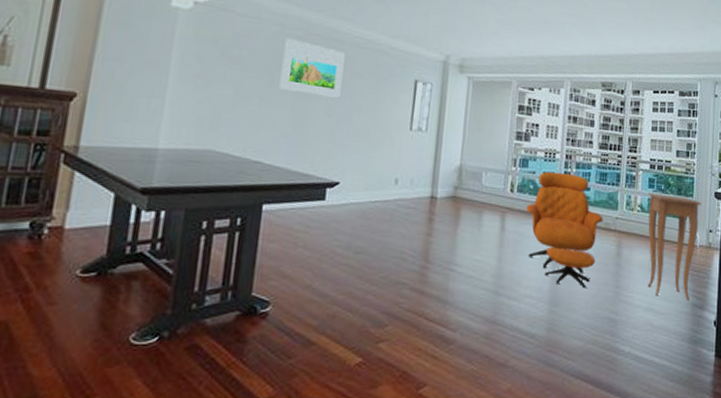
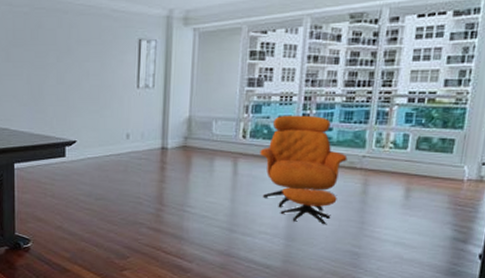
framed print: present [279,38,345,98] -> none [14,16,69,65]
side table: present [648,193,701,300] -> none [398,128,474,235]

